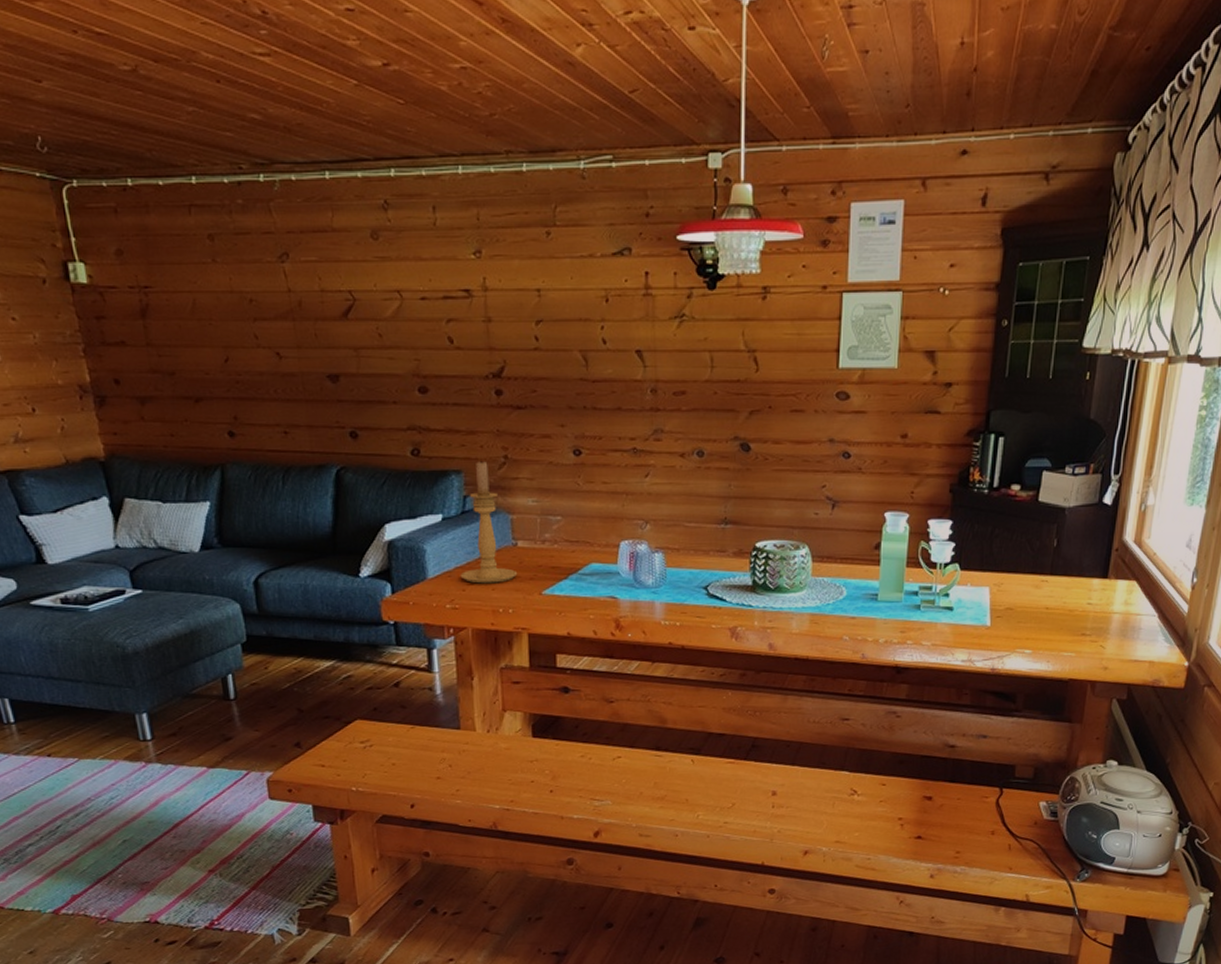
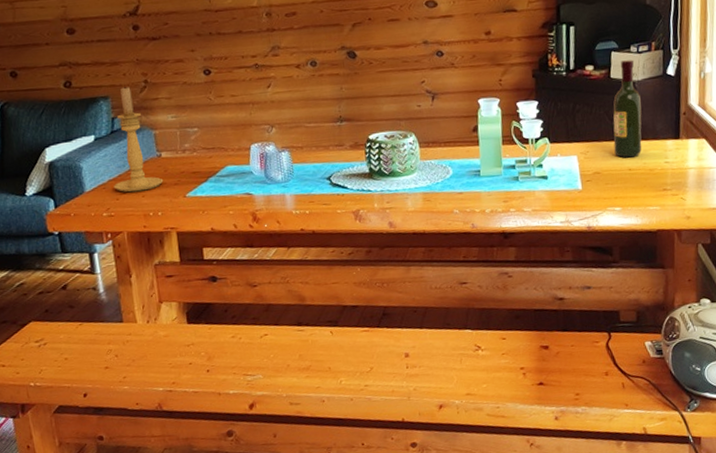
wine bottle: none [1032,482,1069,595] -> present [613,60,642,158]

